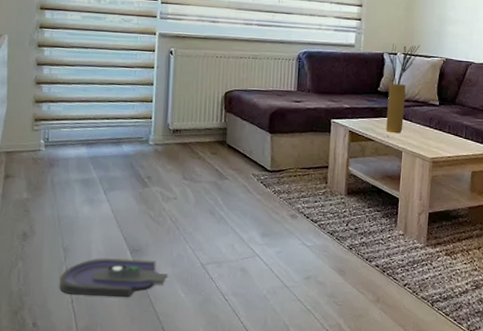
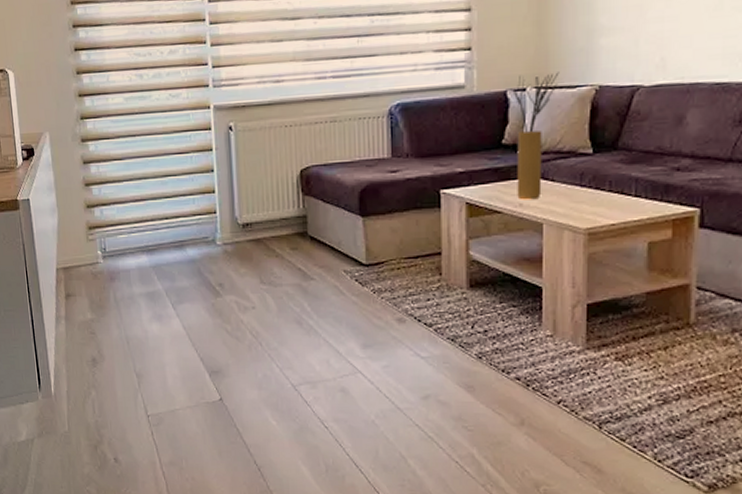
robot vacuum: present [59,257,168,297] -> none [136,381,255,427]

